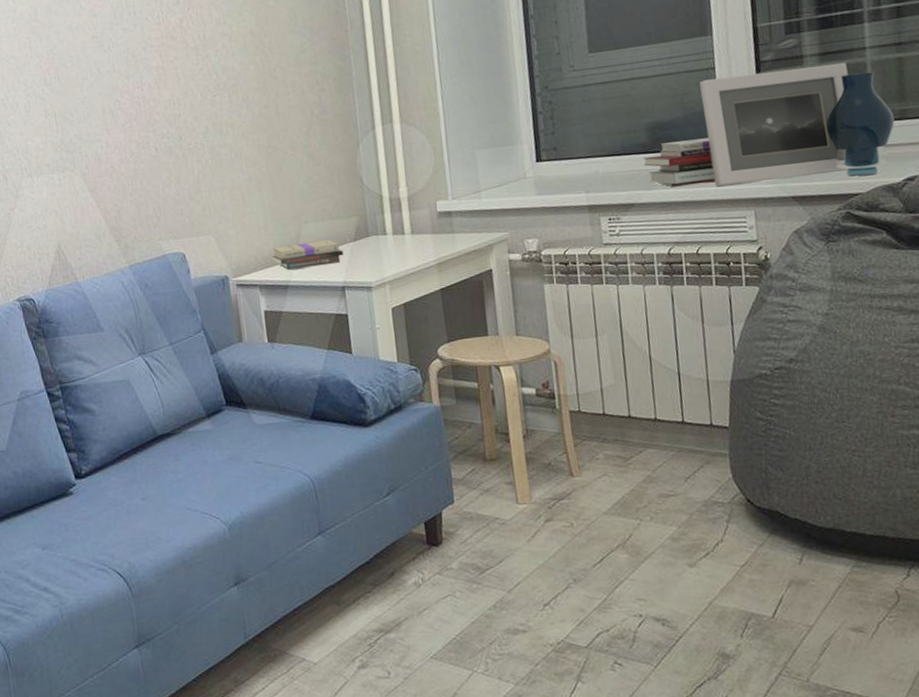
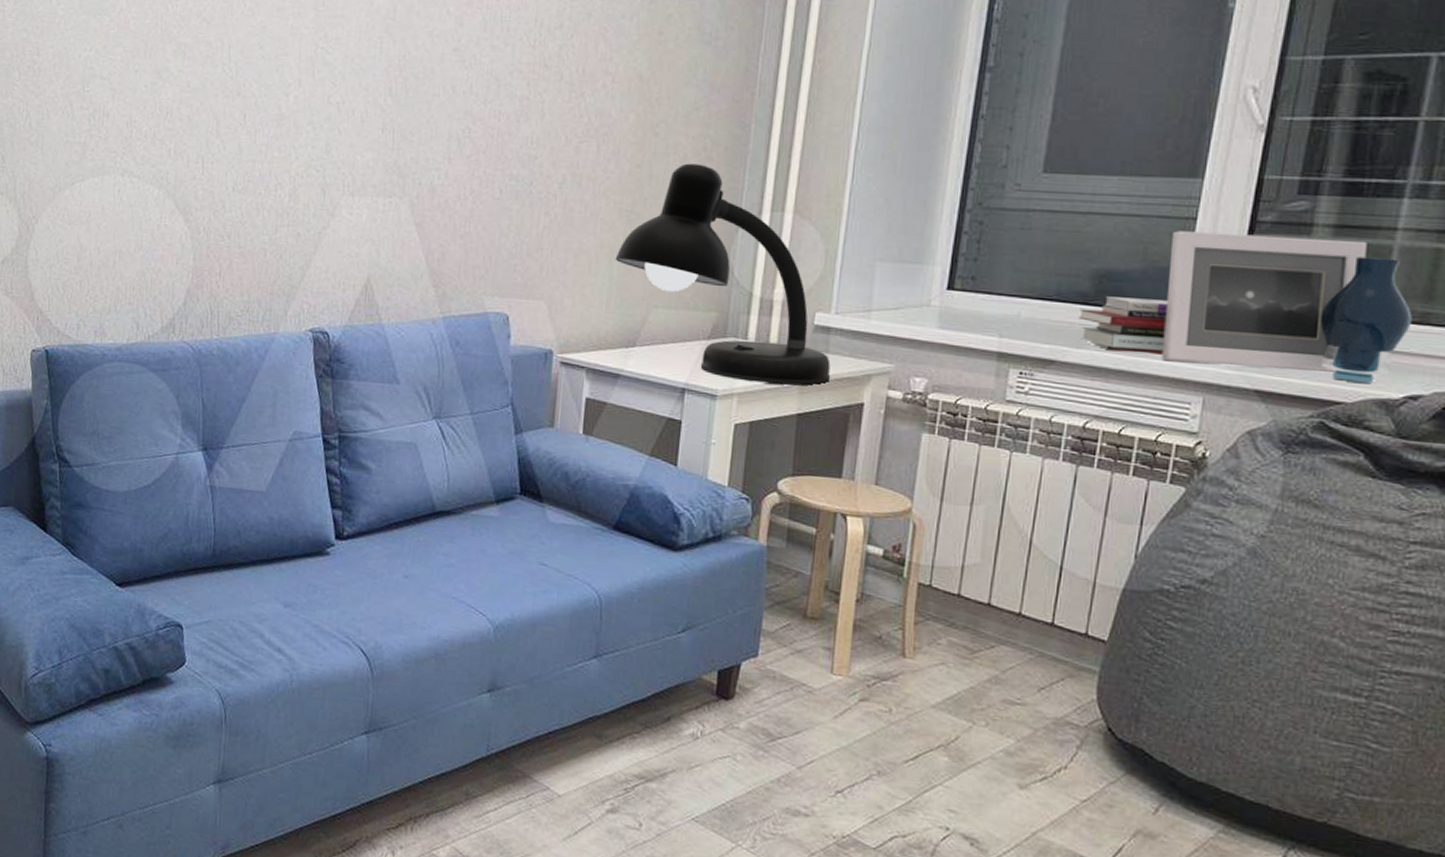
desk lamp: none [263,96,460,271] -> present [615,163,831,386]
books: present [271,240,344,271] -> none [606,328,692,361]

